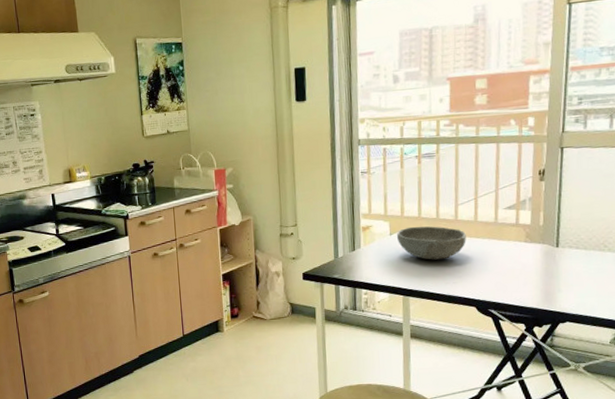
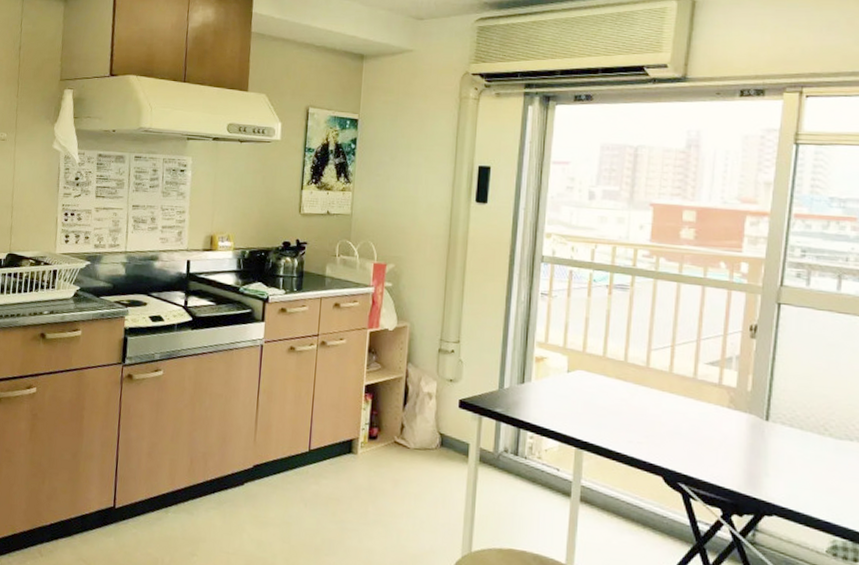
bowl: present [396,226,466,260] -> none [574,366,658,412]

